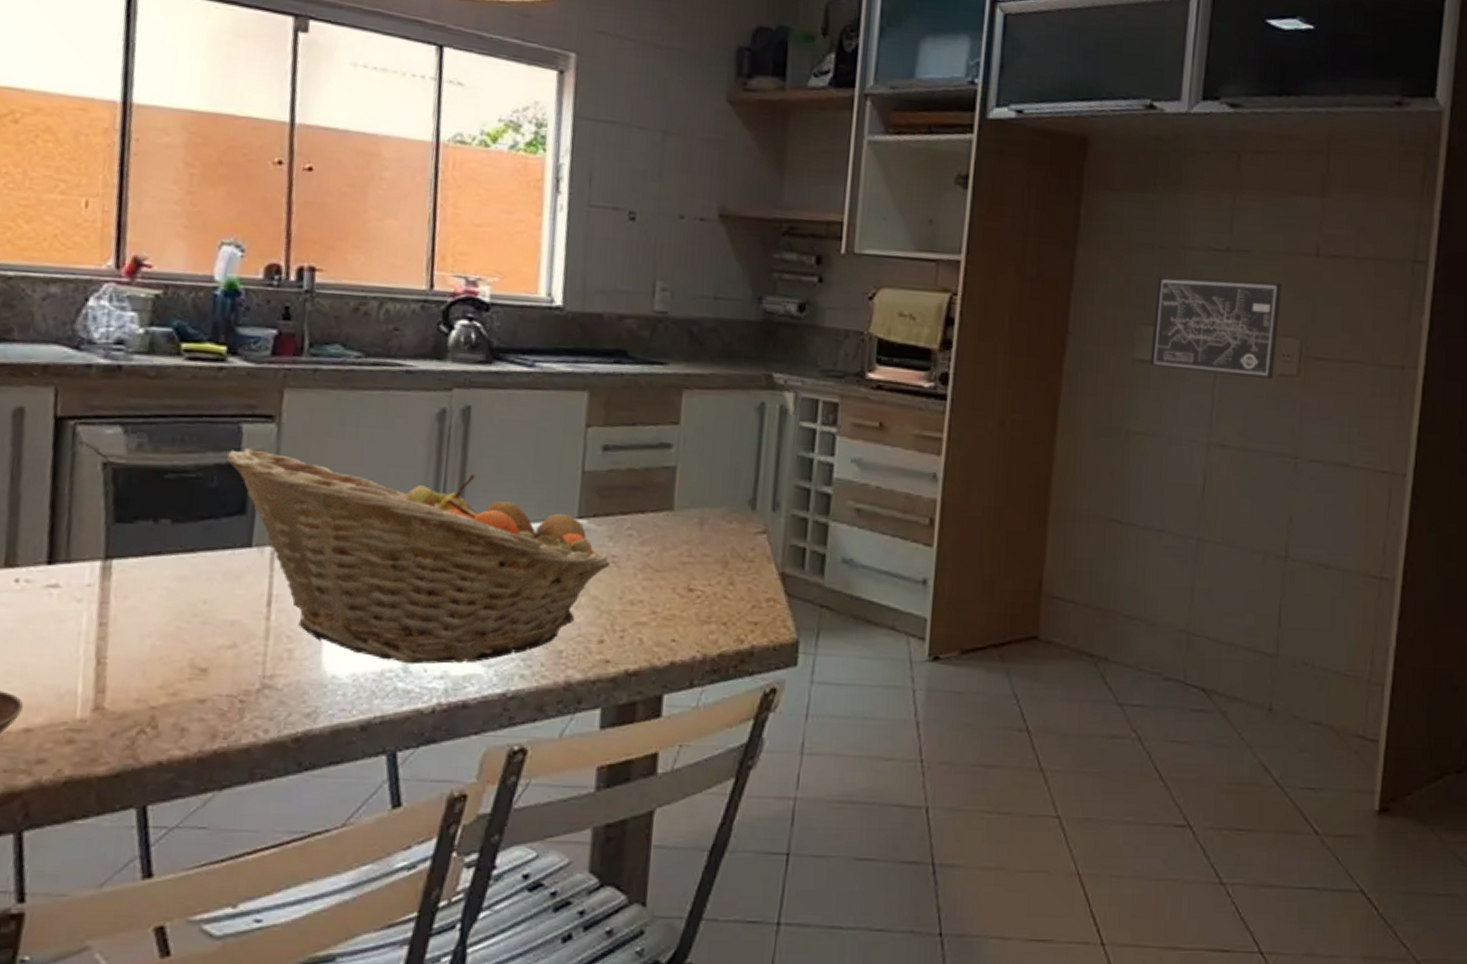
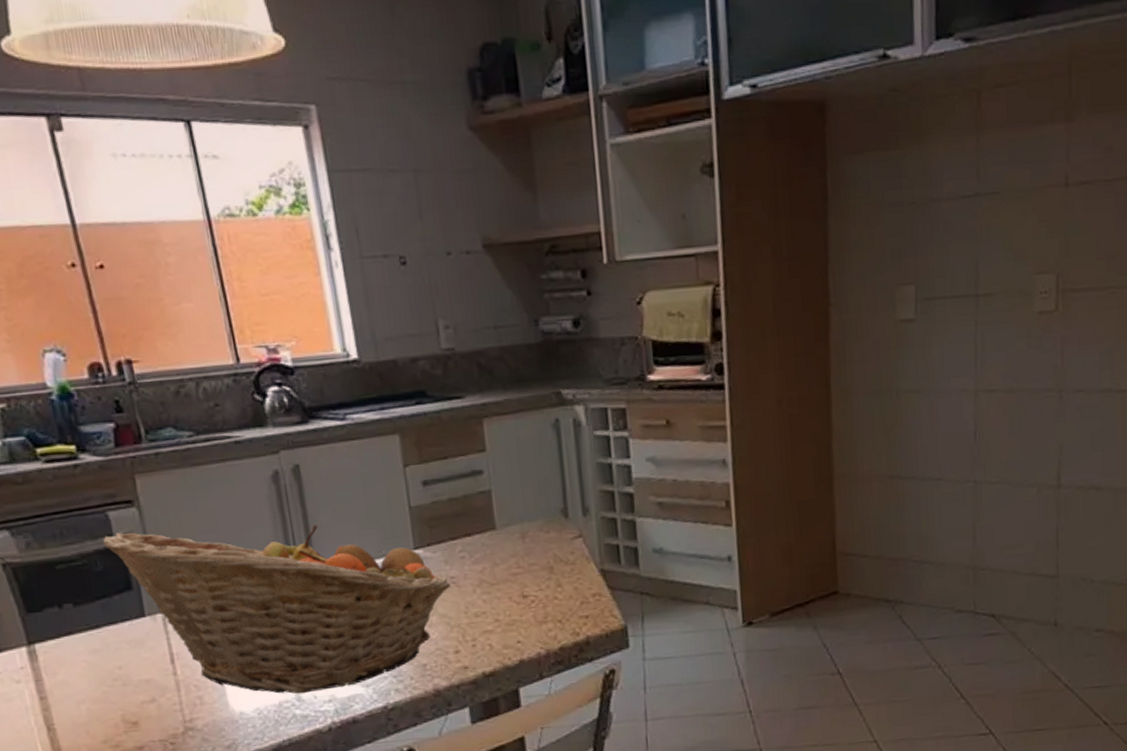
wall art: present [1149,276,1282,380] -> none [909,219,1034,325]

